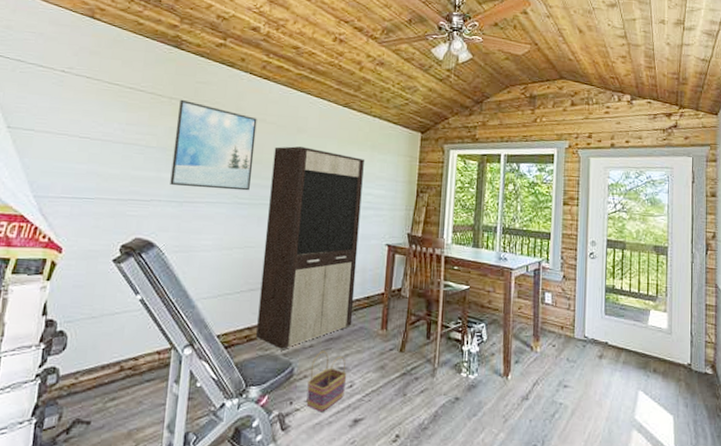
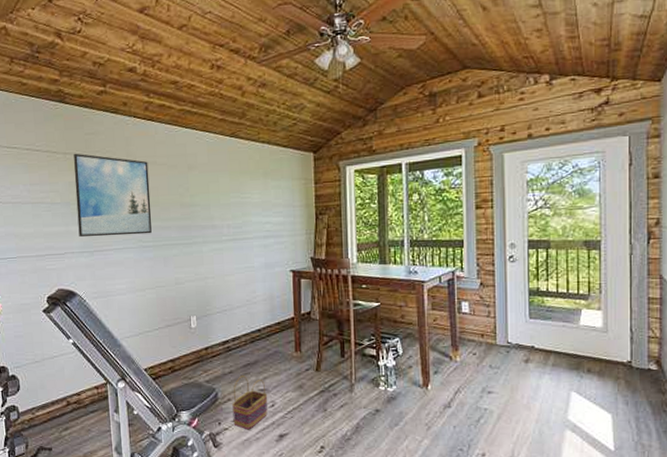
cabinet: present [256,146,365,351] -> none [169,184,267,378]

